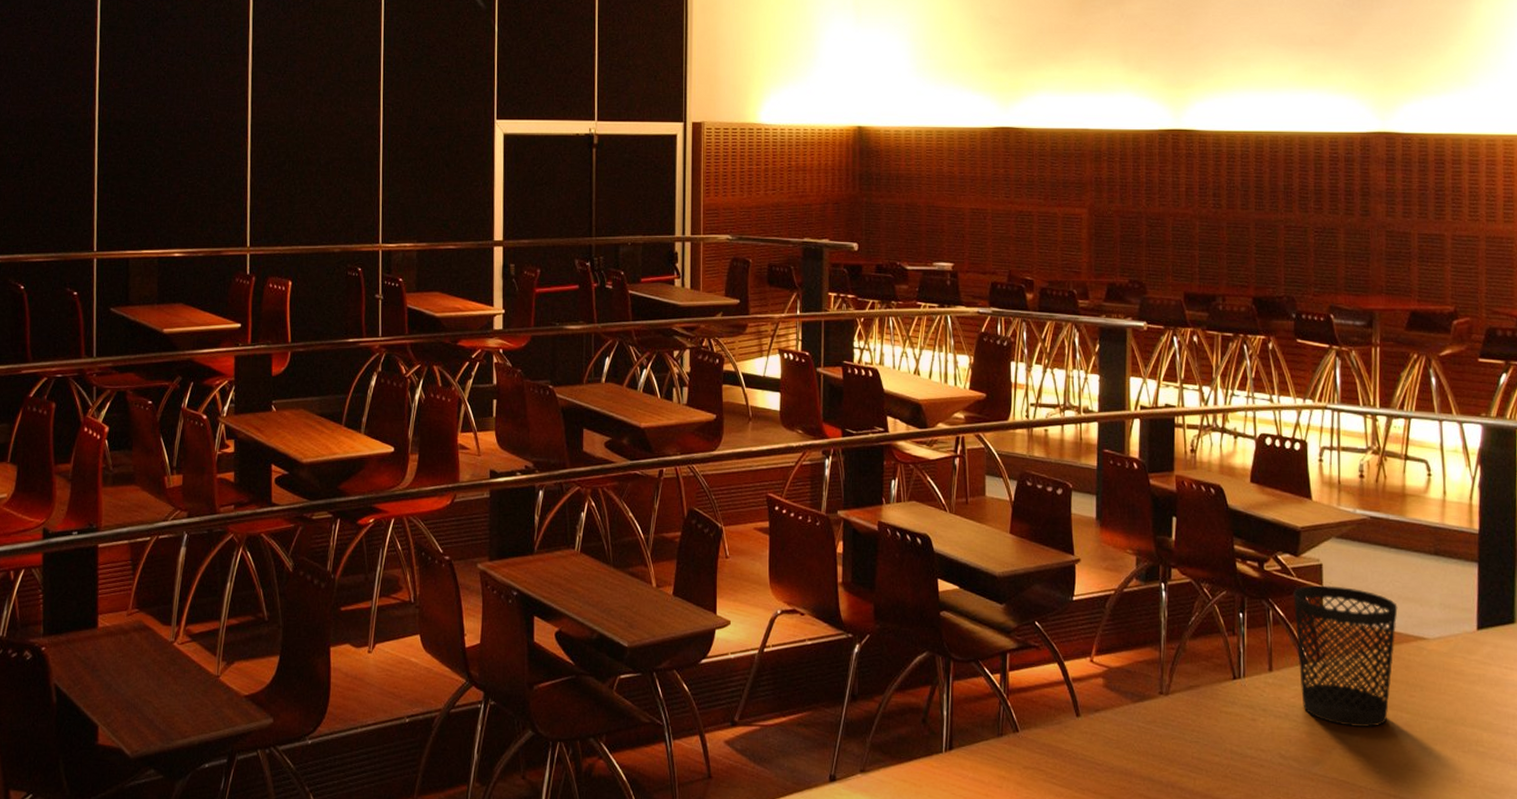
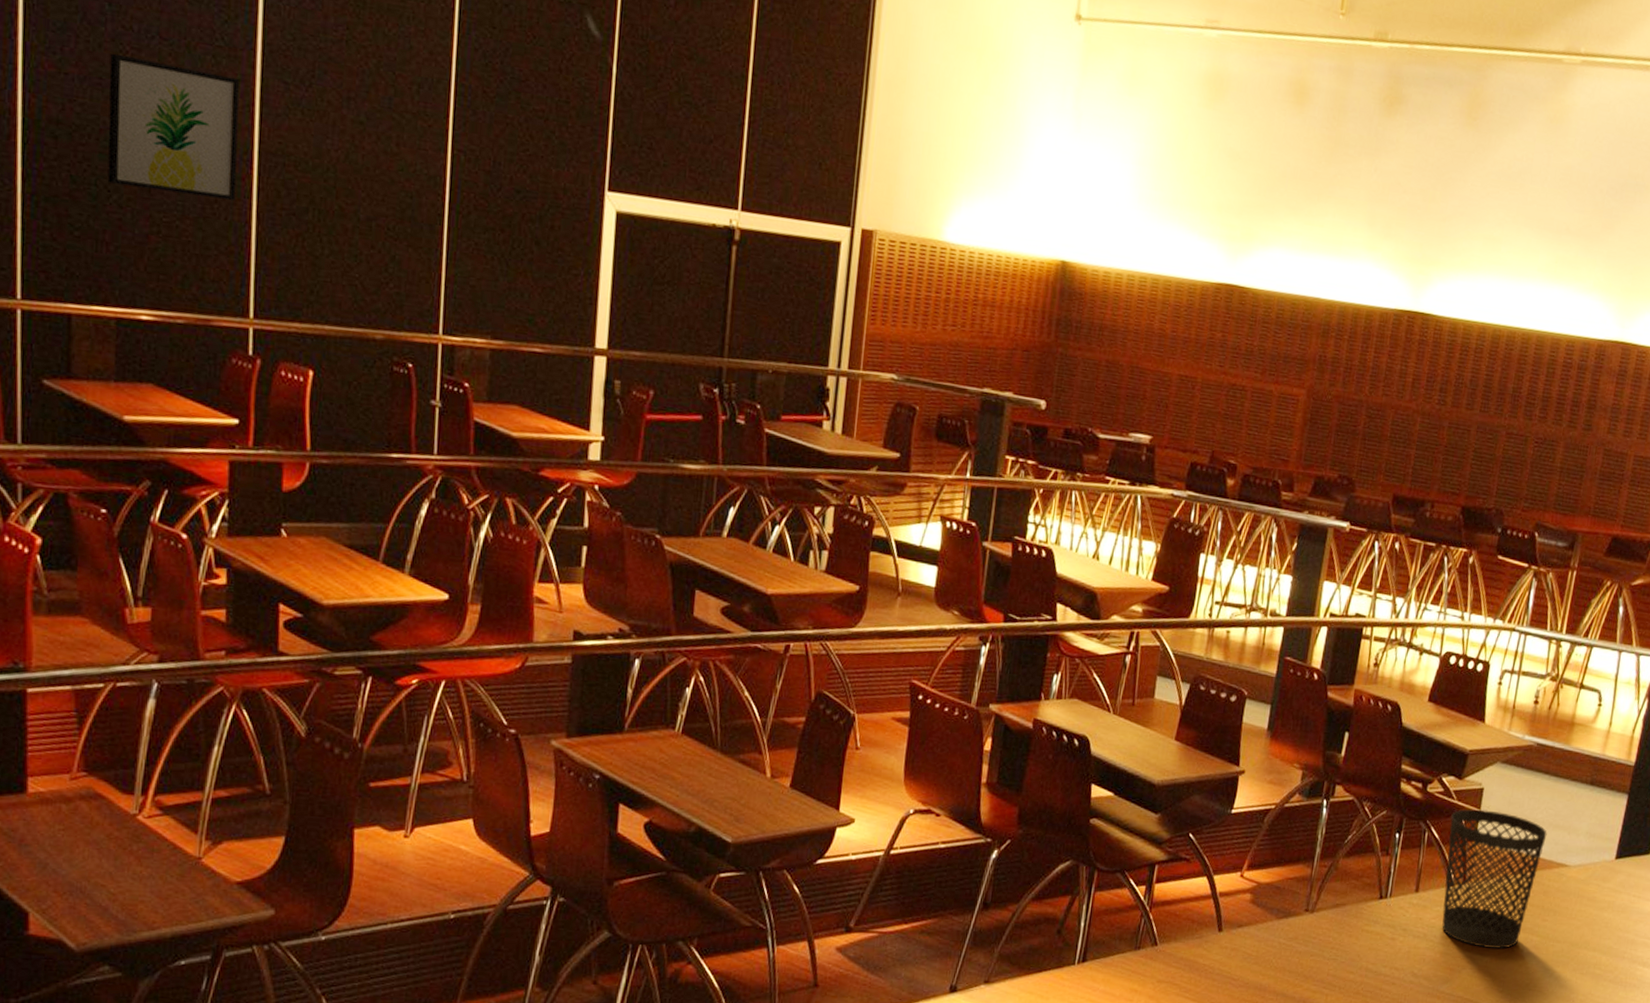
wall art: none [152,70,238,162] -> present [107,53,240,200]

